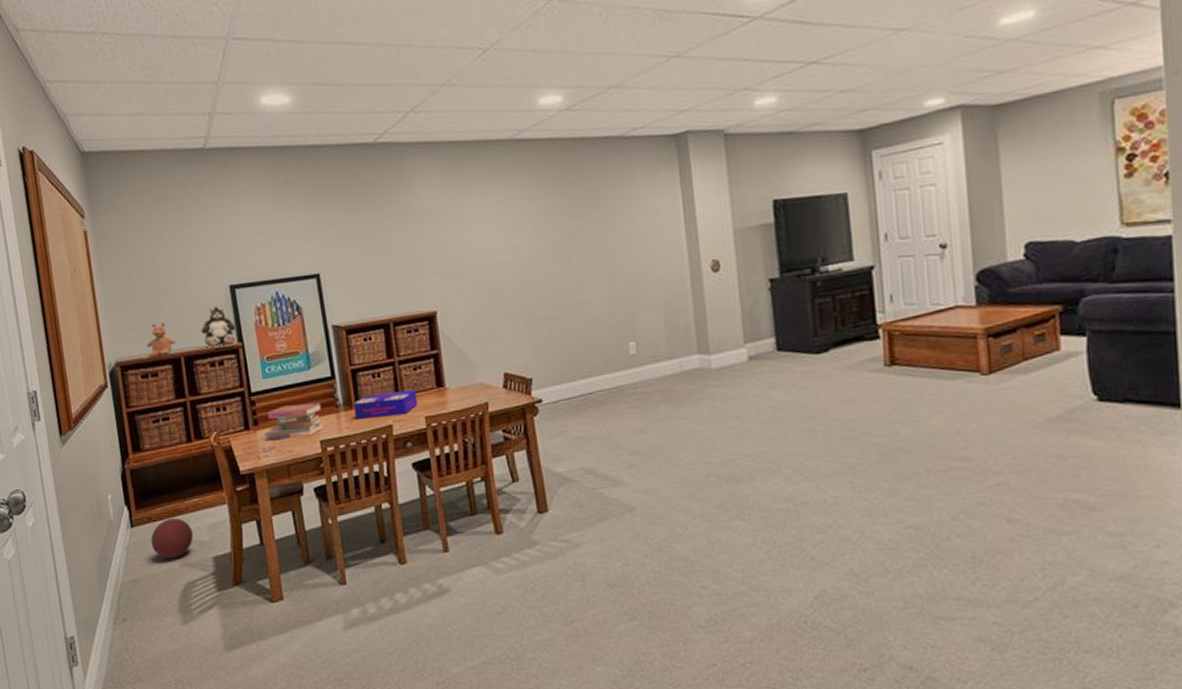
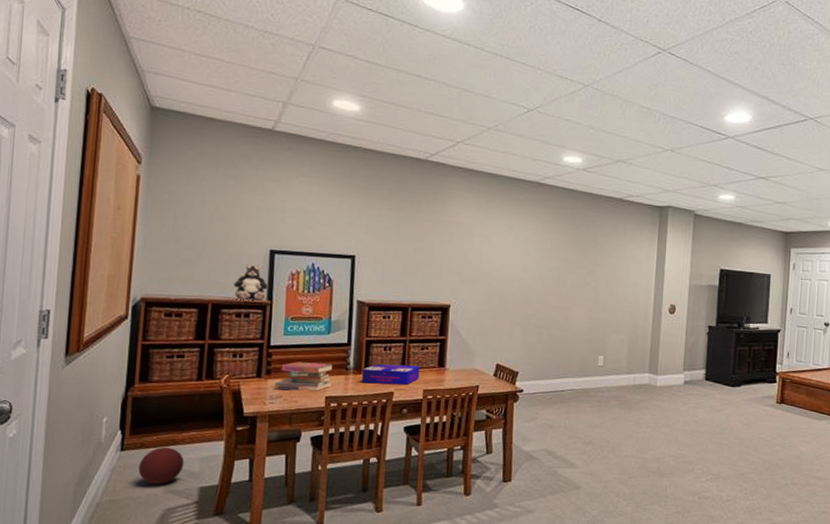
stuffed animal: present [146,322,177,358] -> none [176,269,207,301]

